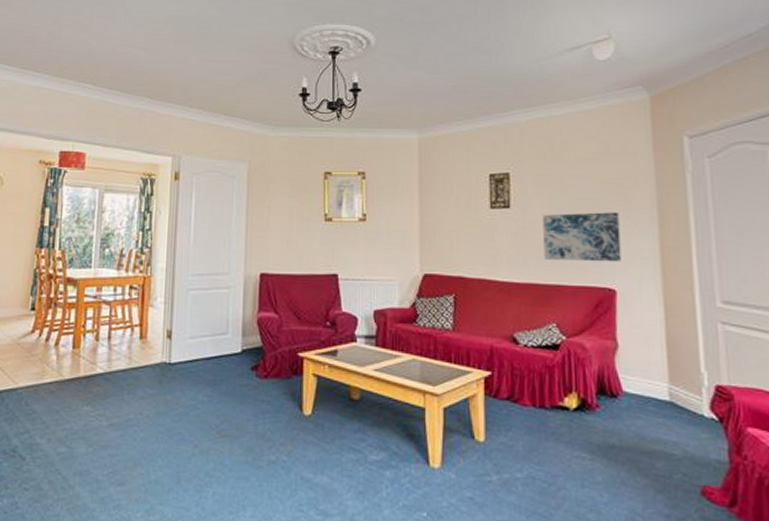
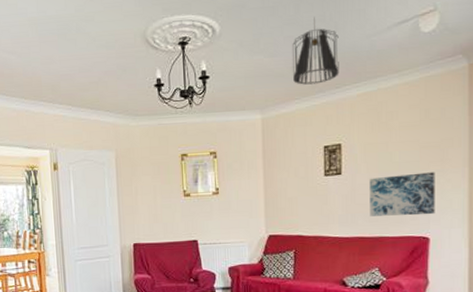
pendant light: none [455,36,507,106] -> present [292,17,339,85]

